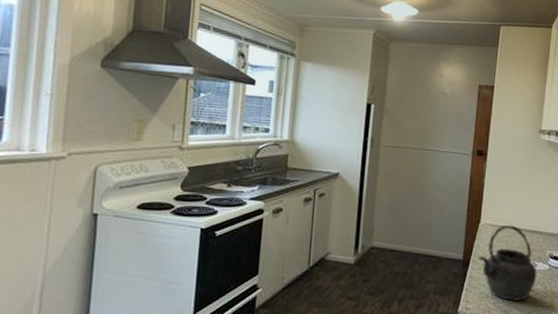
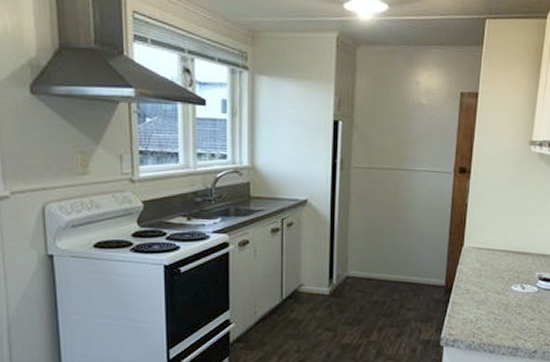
kettle: present [478,224,537,301] -> none [461,247,525,325]

